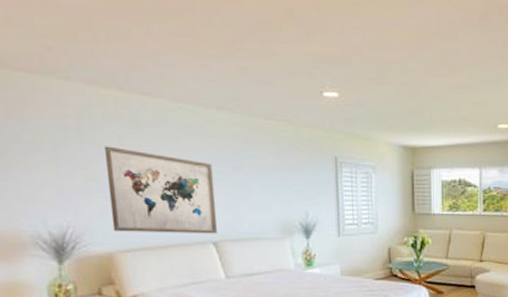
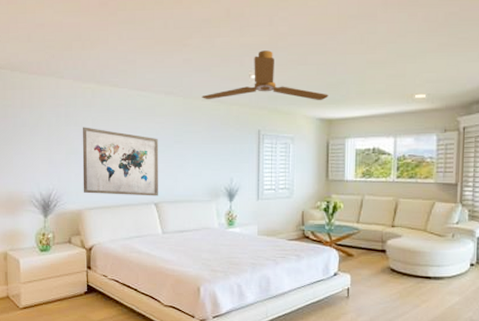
ceiling fan: none [264,64,411,127] -> present [202,50,328,101]

